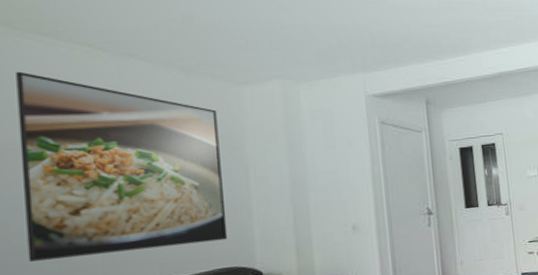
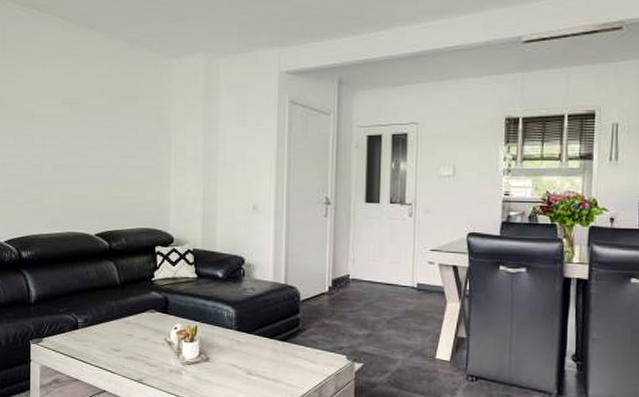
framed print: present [16,71,228,262] -> none [15,40,150,203]

